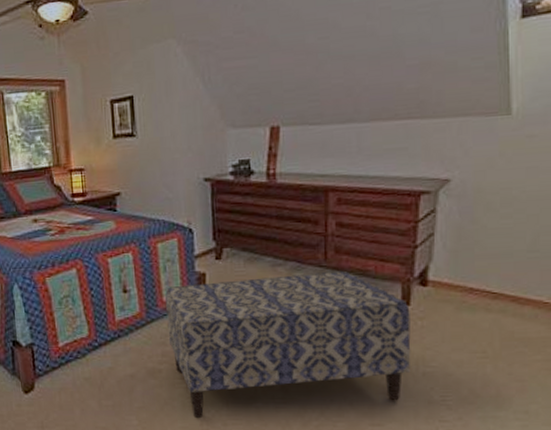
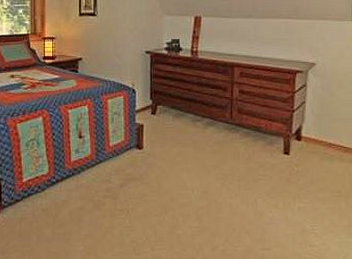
bench: present [165,270,411,419] -> none [112,126,290,245]

